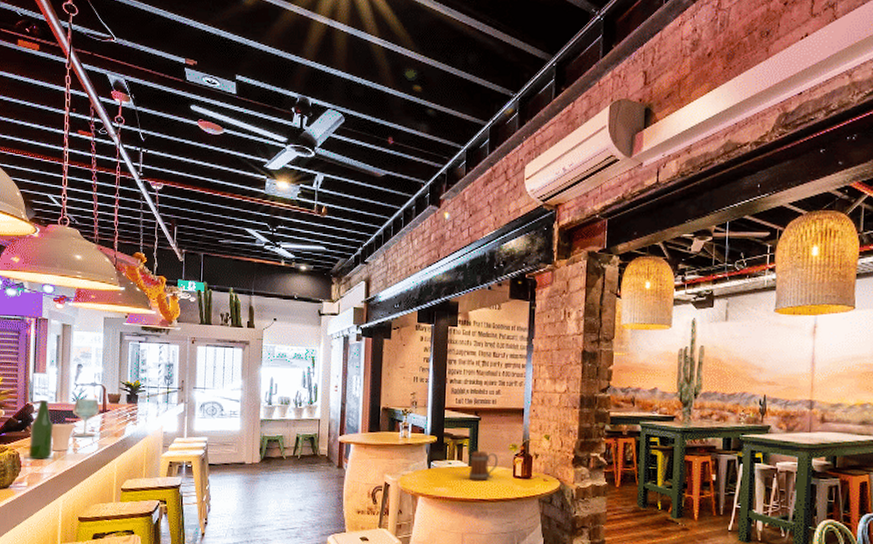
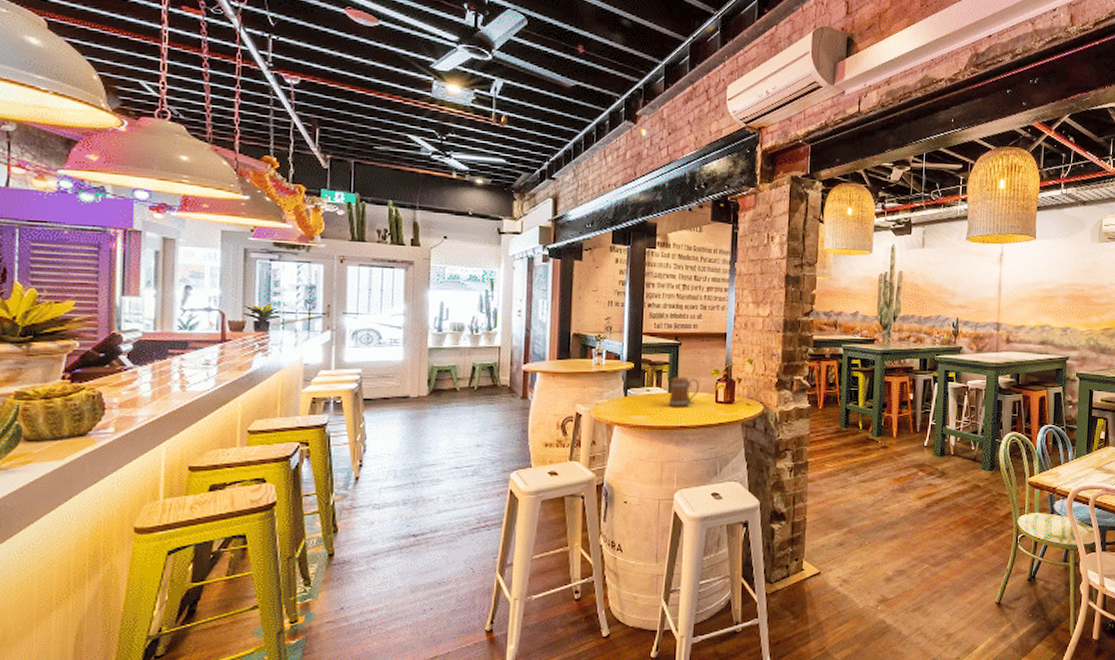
beer bottle: present [29,400,53,459] -> none [116,329,151,400]
cup: present [51,423,75,452] -> none [149,355,182,390]
wine glass: present [73,398,100,438] -> none [179,326,218,373]

